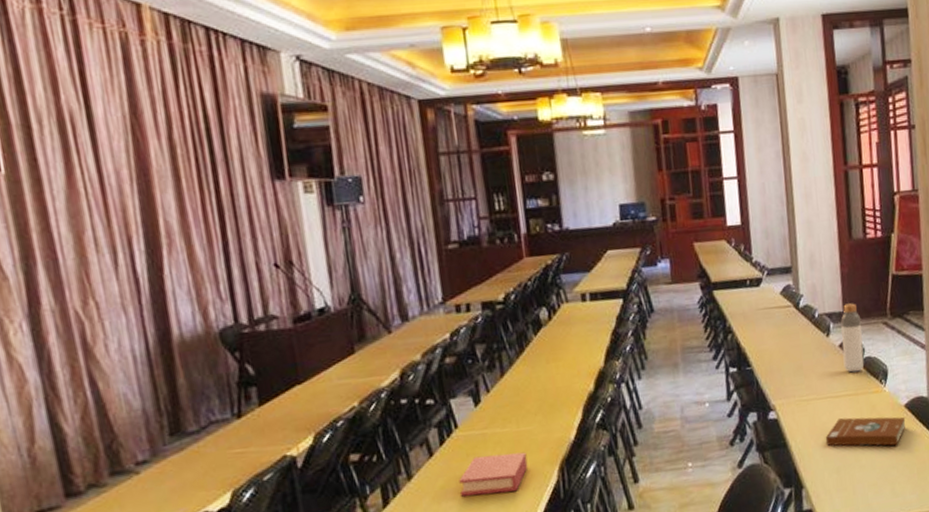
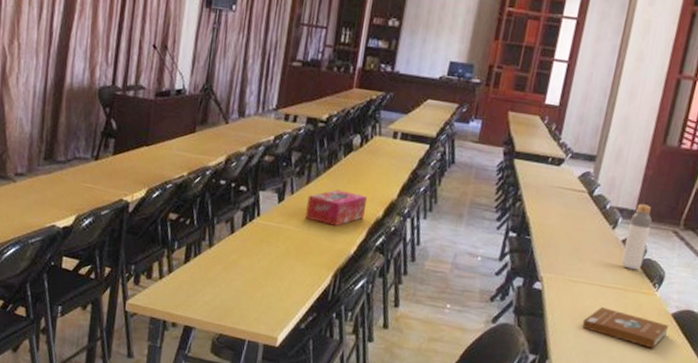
book: present [459,452,528,497] -> none [247,244,310,283]
tissue box: none [507,371,575,416] -> present [305,189,368,226]

